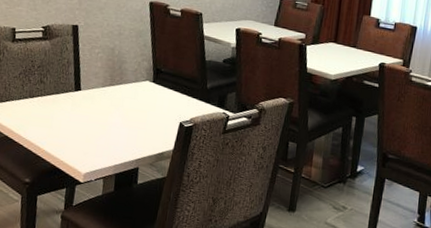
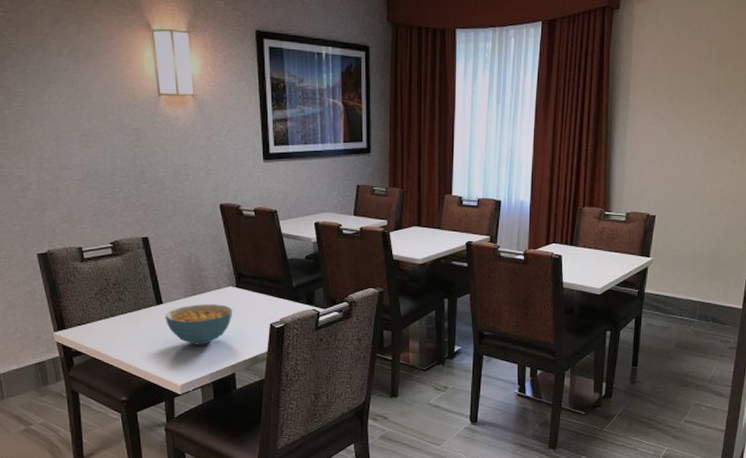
cereal bowl: none [80,94,147,136] -> present [164,304,233,345]

